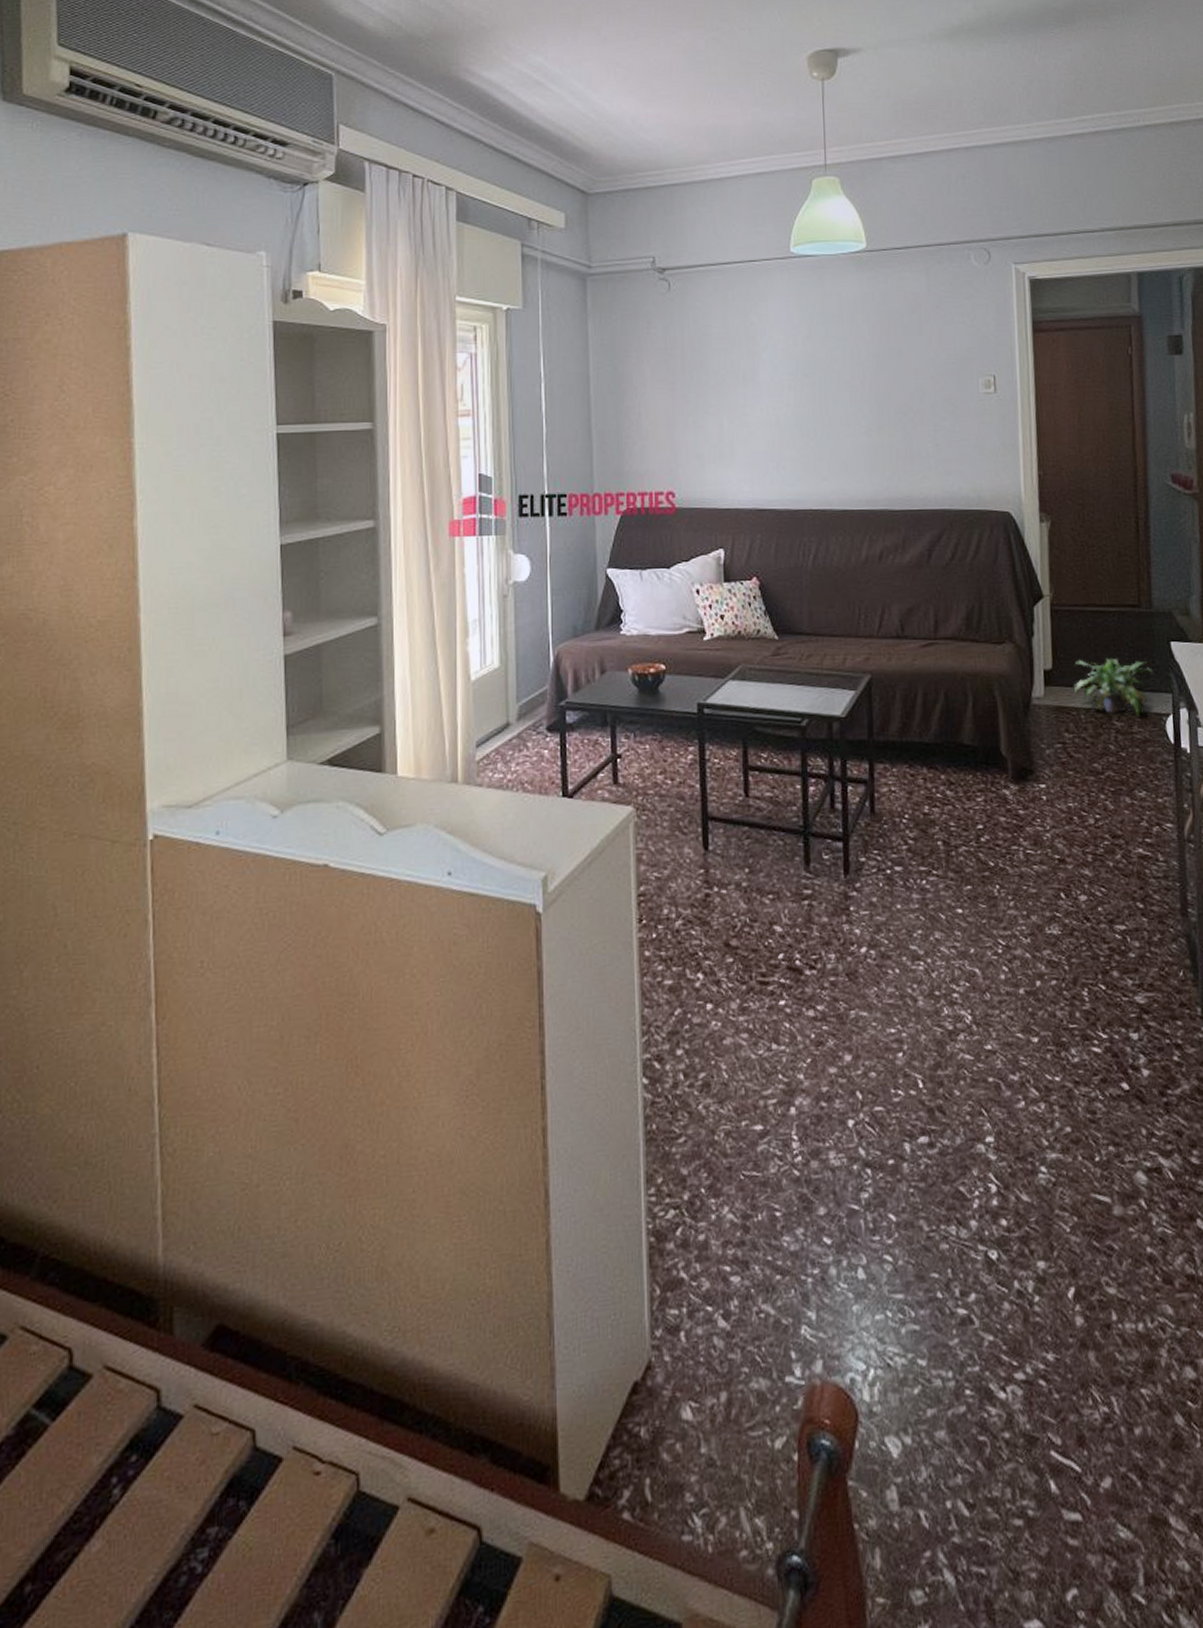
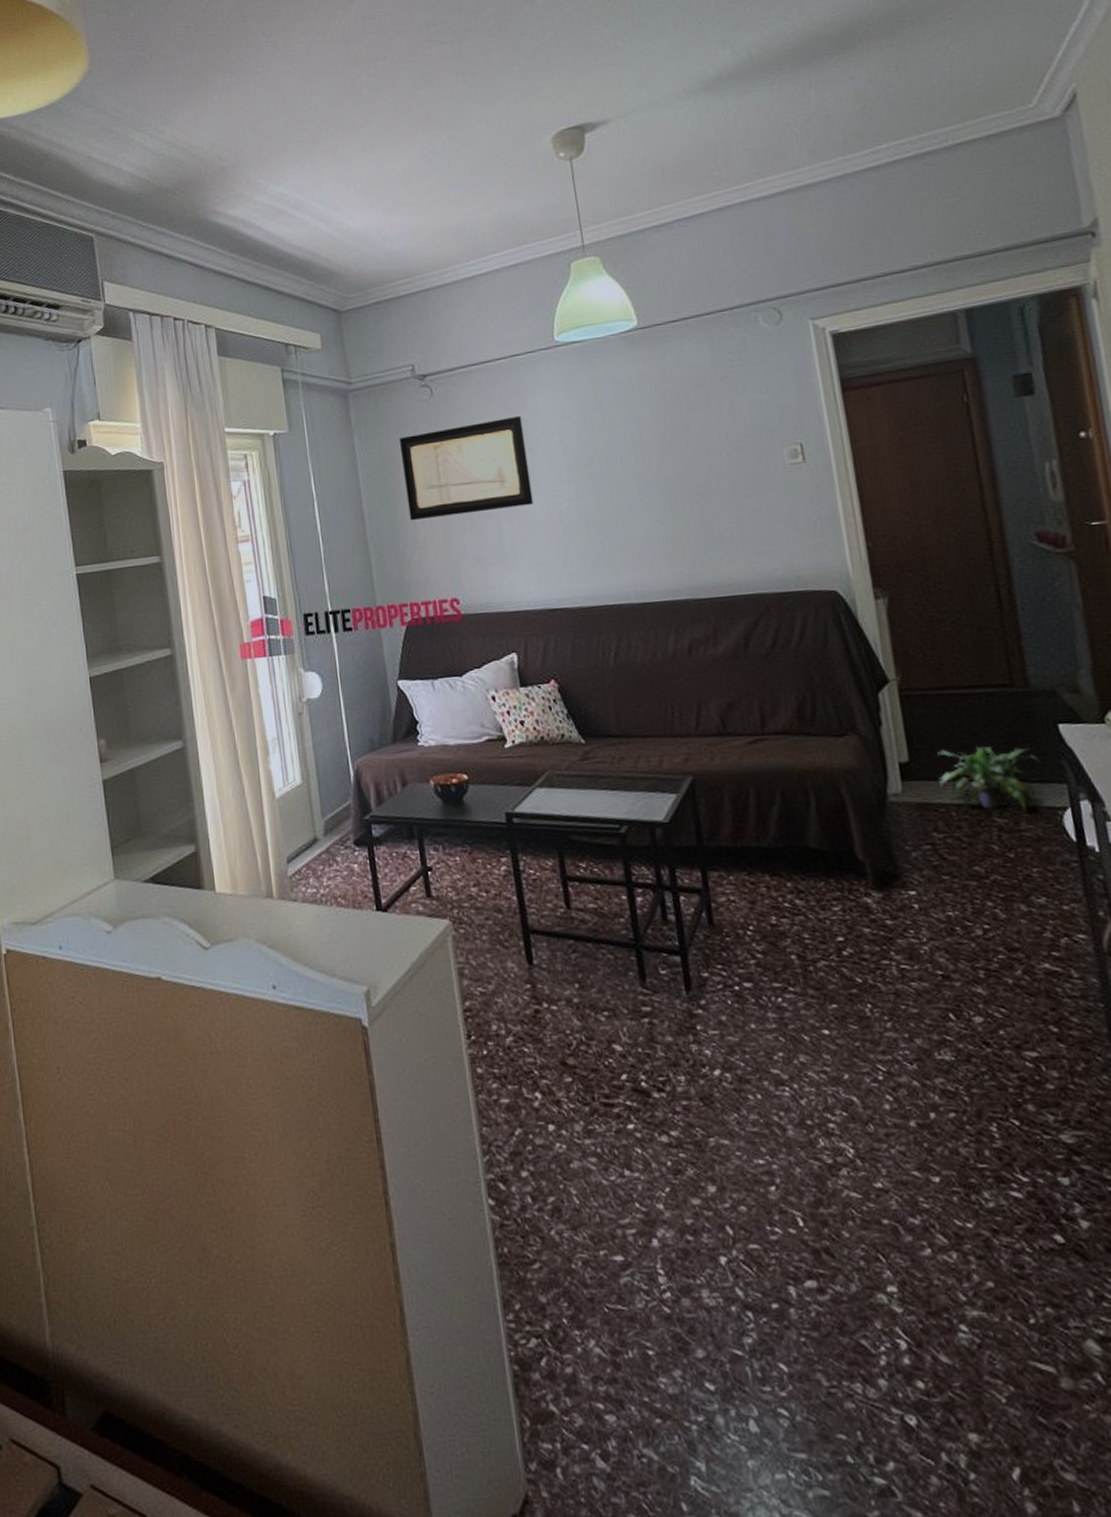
wall art: none [632,319,755,412] -> present [399,415,534,521]

